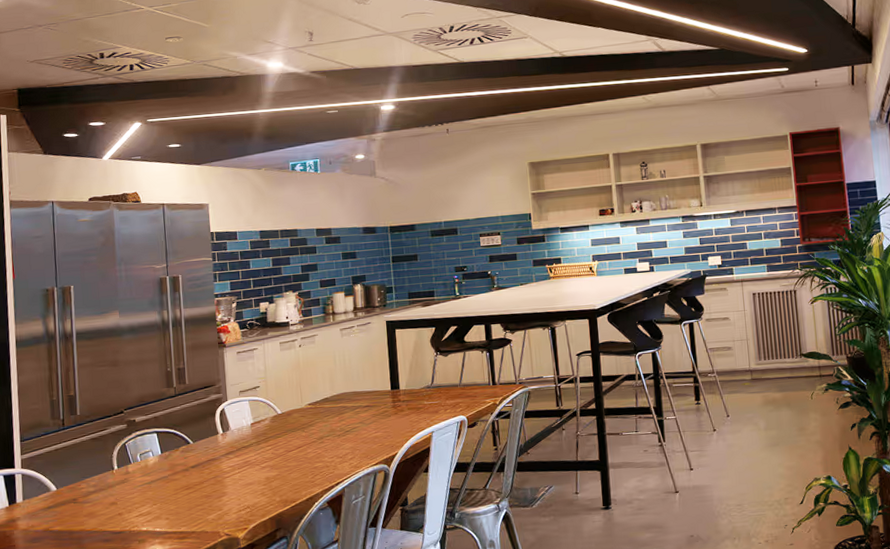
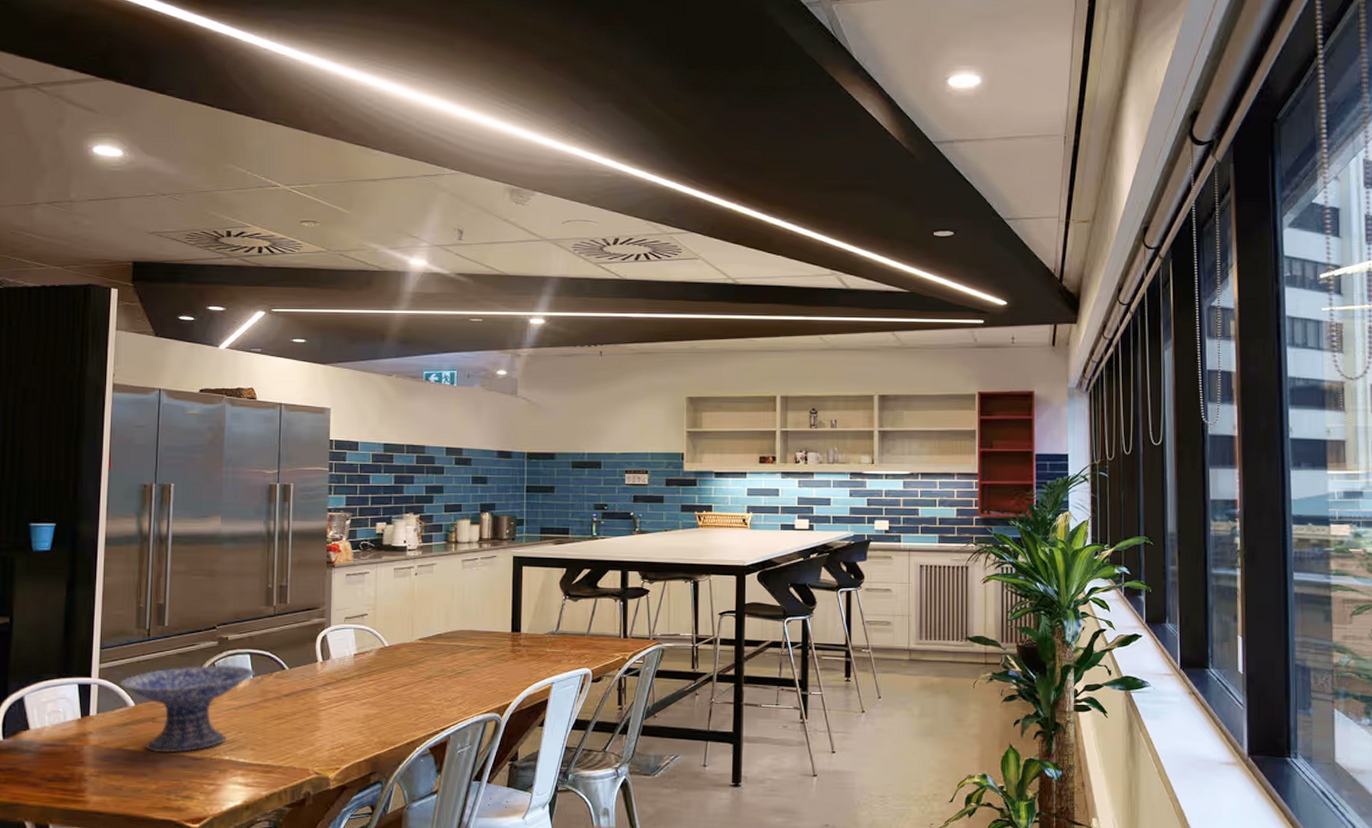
decorative bowl: none [41,444,164,531] -> present [120,665,256,753]

